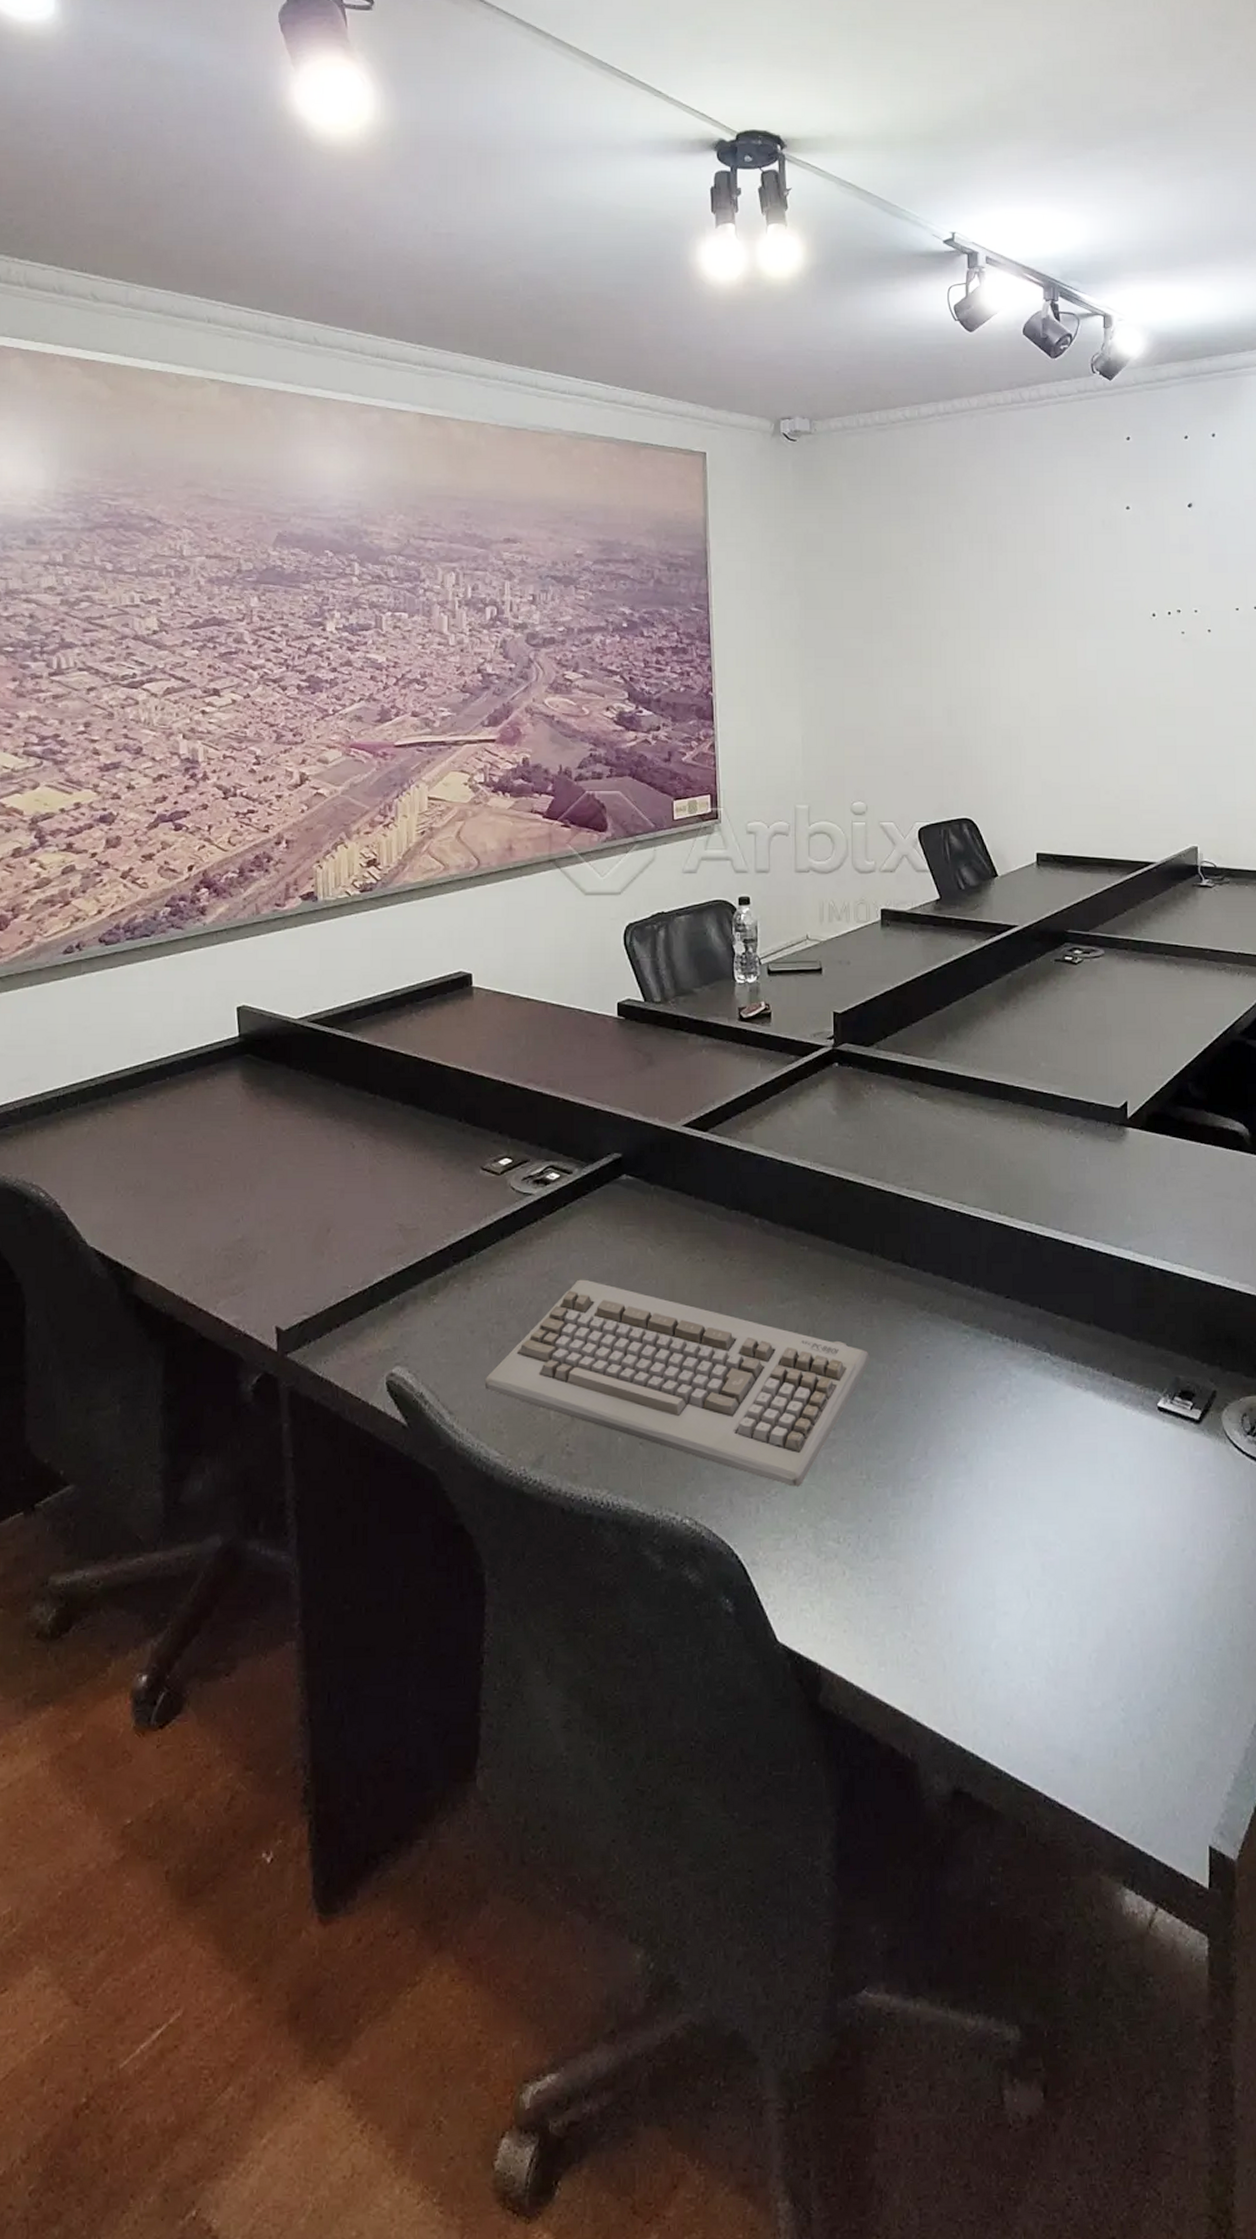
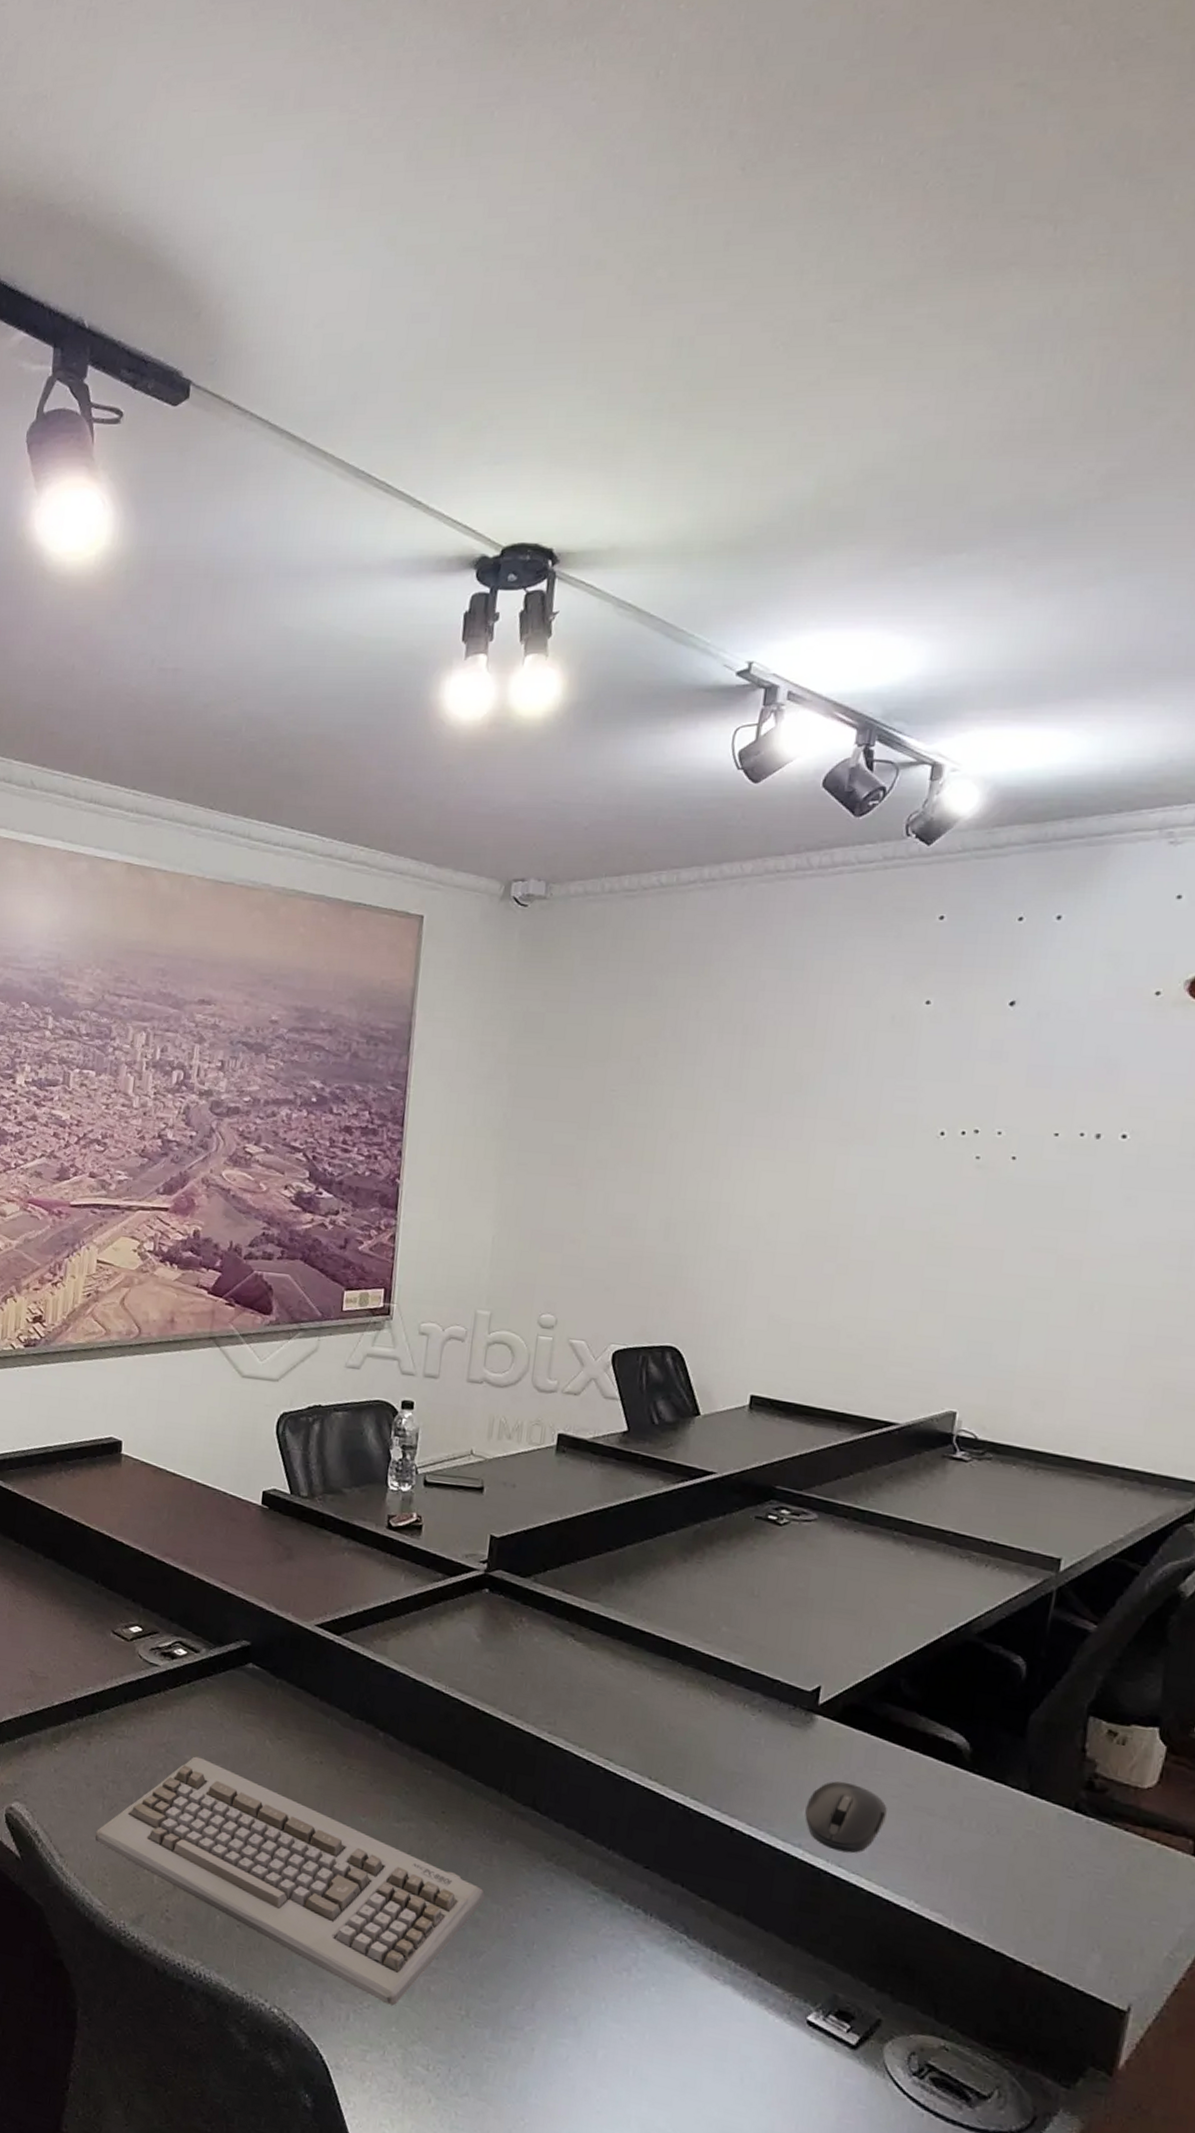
computer mouse: none [1130,1184,1194,1246] -> present [805,1781,887,1854]

